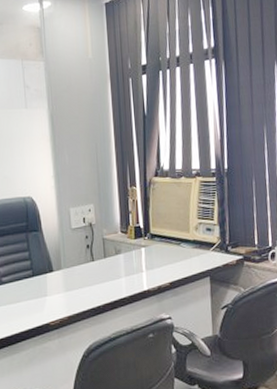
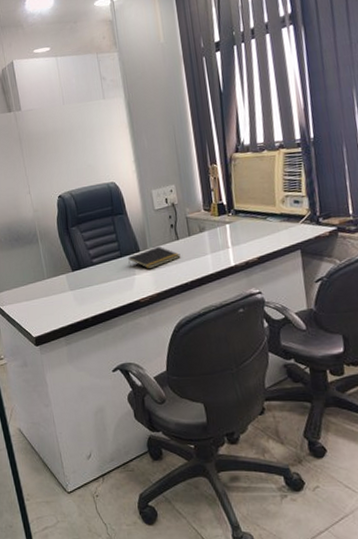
notepad: none [40,267,95,291] -> present [128,246,181,269]

